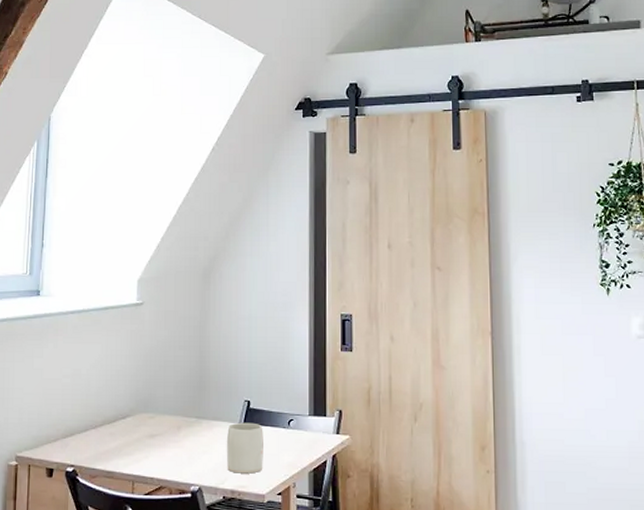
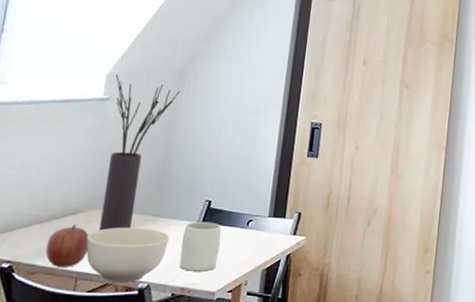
fruit: none [103,429,141,471] -> present [45,225,89,267]
bowl: none [137,430,215,485] -> present [86,227,170,282]
vase: none [145,279,207,434] -> present [99,74,180,231]

